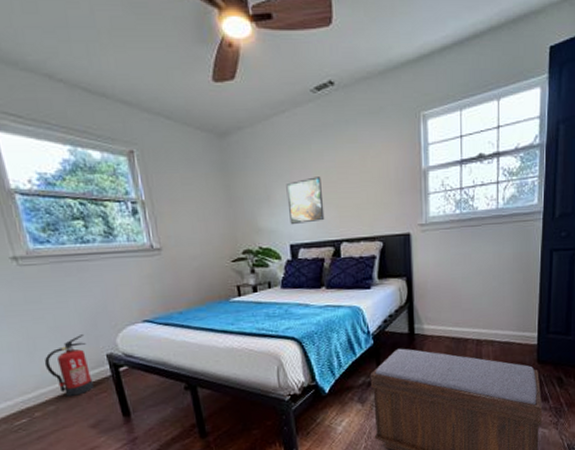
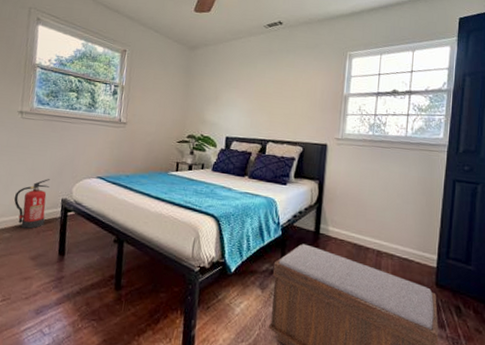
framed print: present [286,177,325,225] -> none [229,88,260,123]

